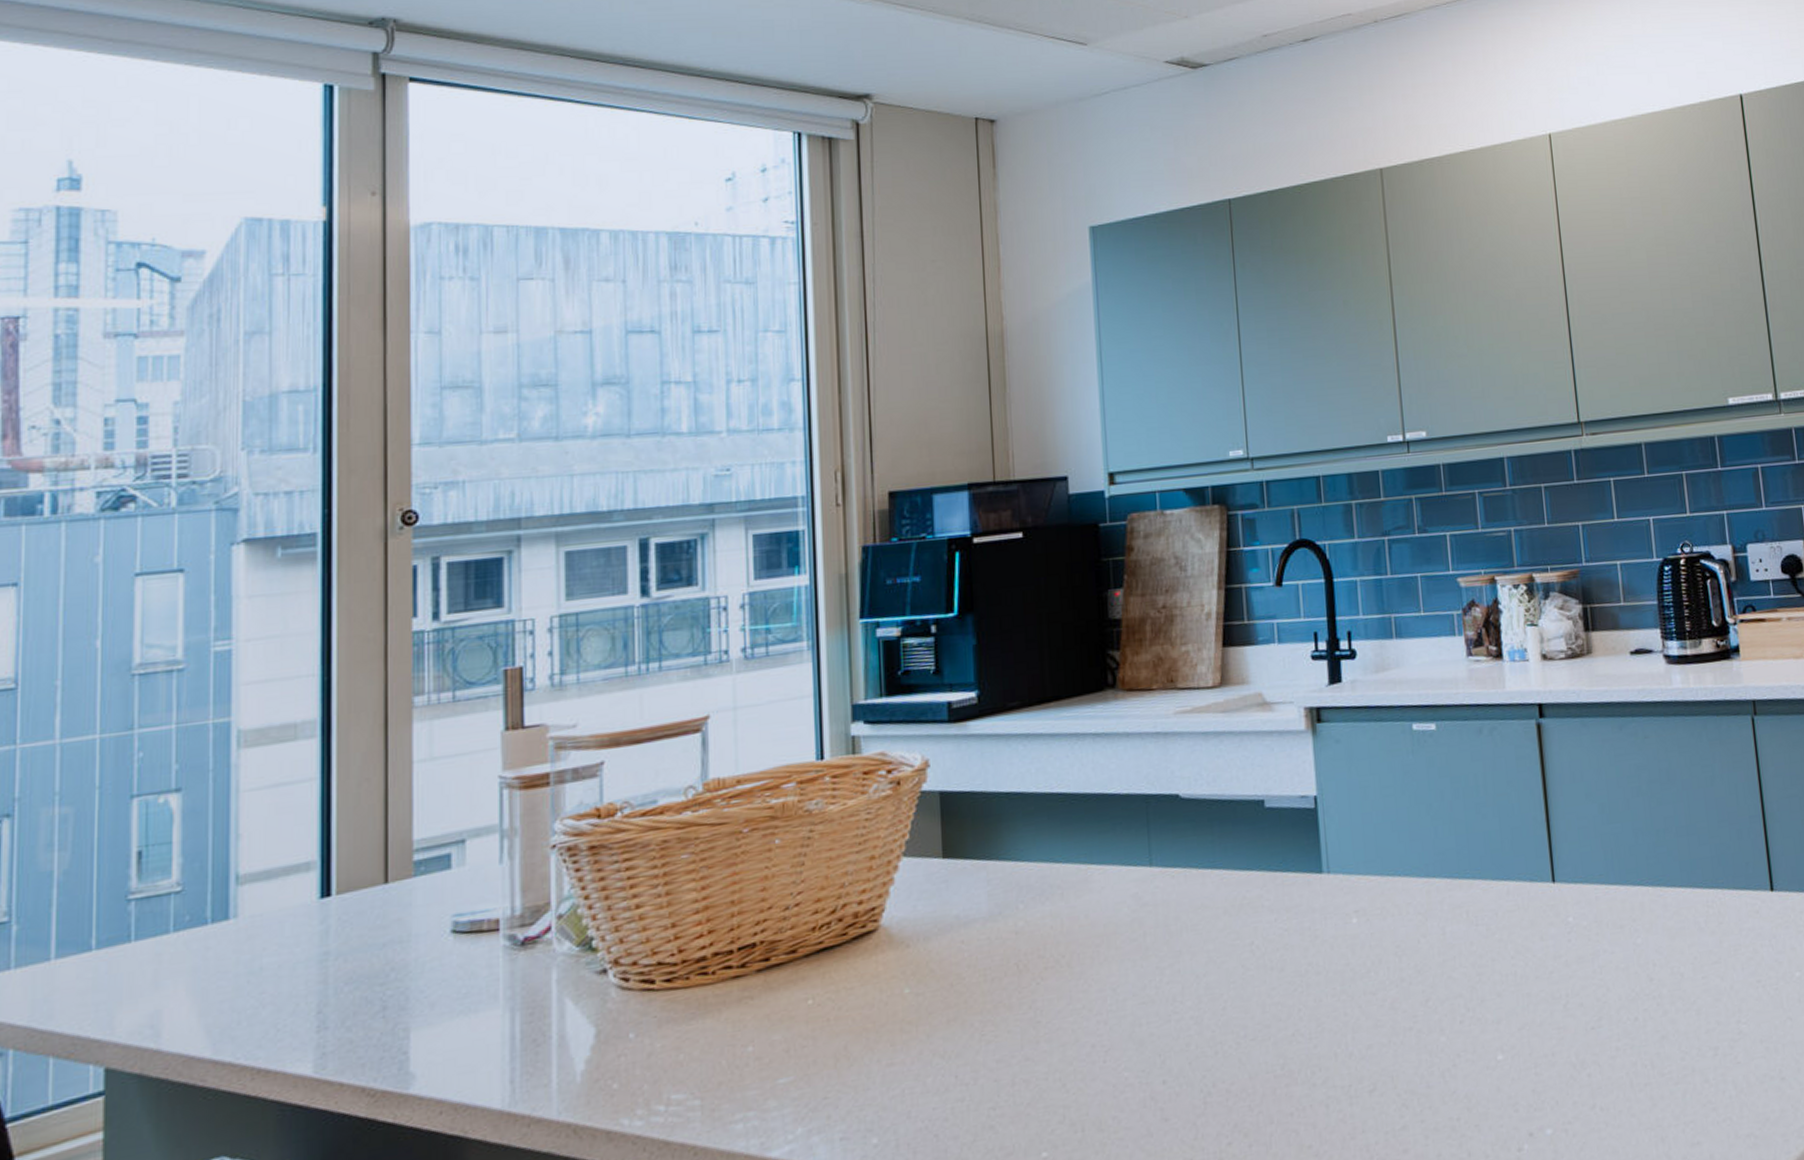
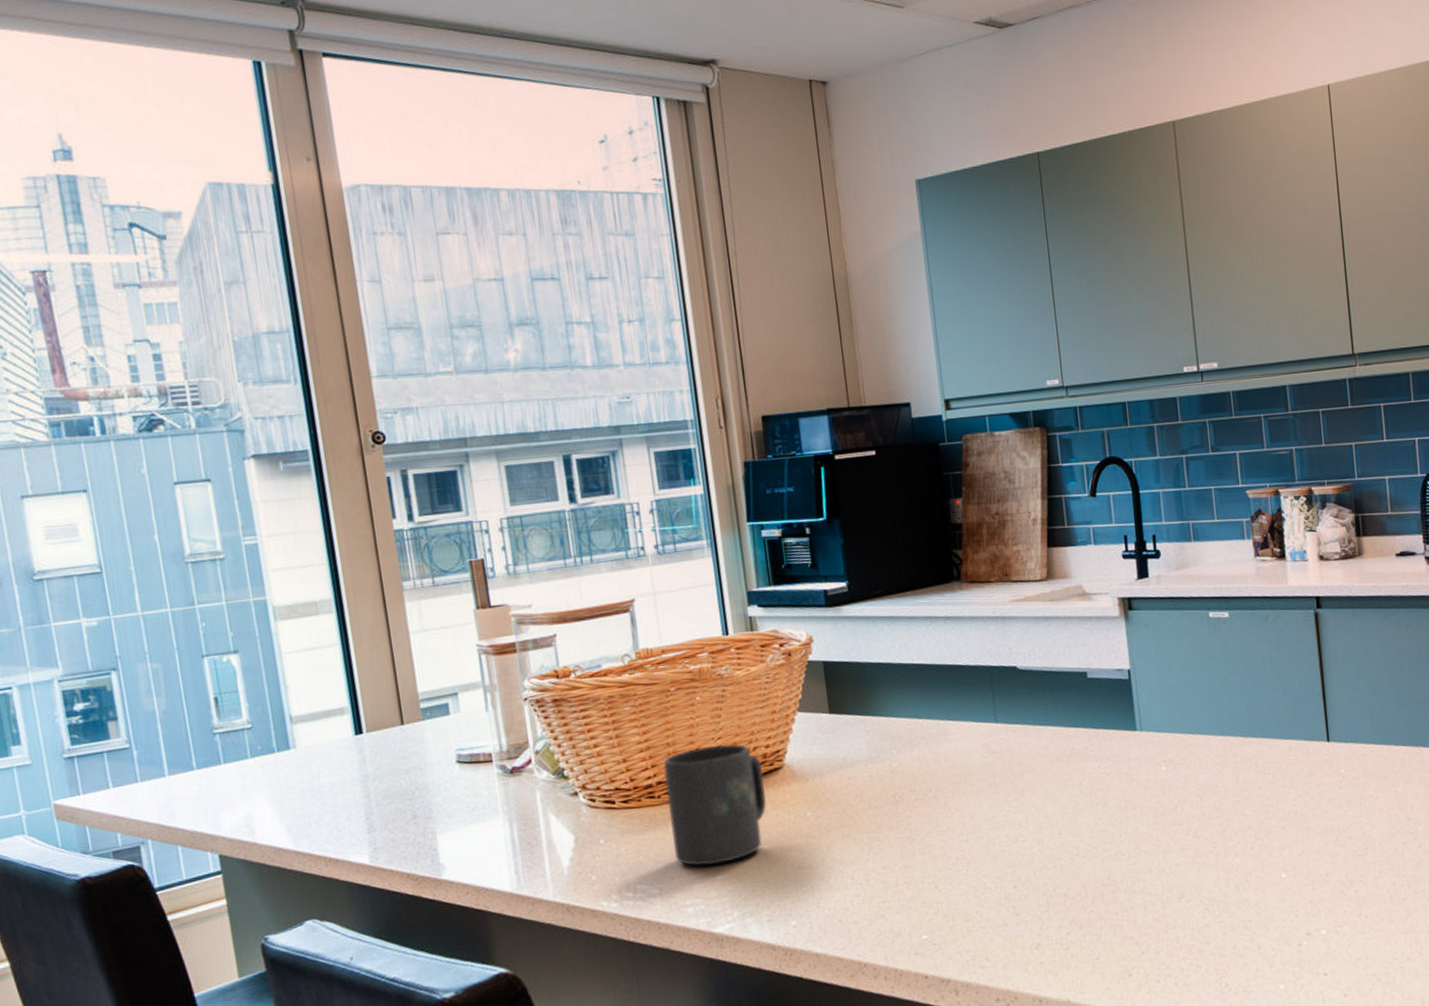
mug: none [722,900,852,1065] -> present [663,744,766,866]

